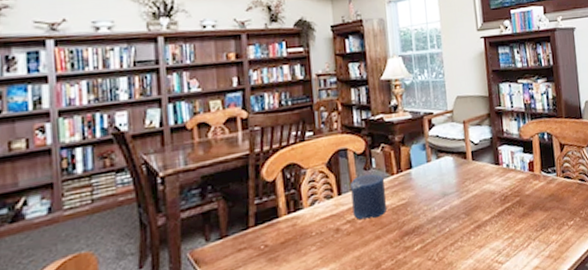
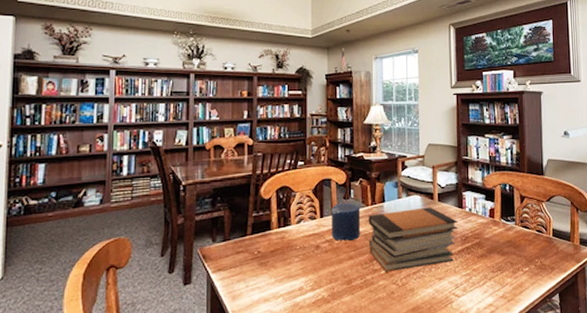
book stack: none [394,167,496,248] -> present [368,207,458,272]

